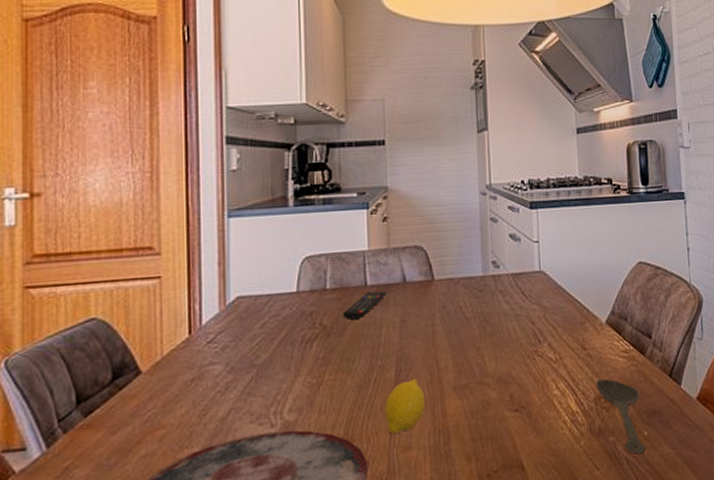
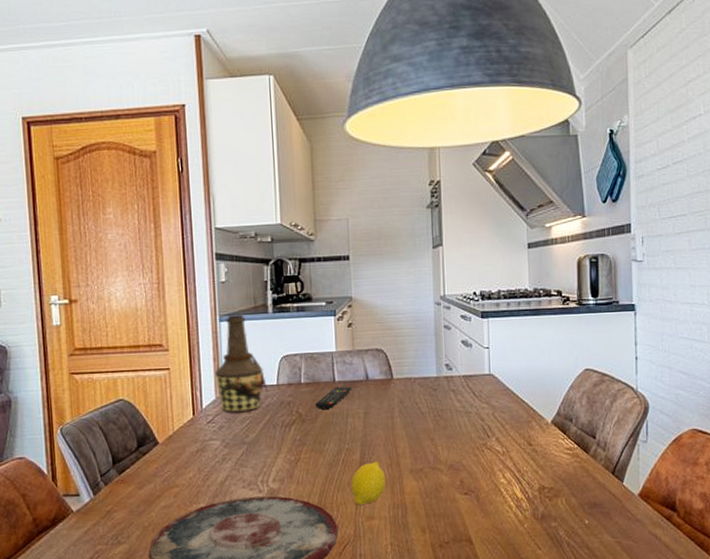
bottle: none [218,209,286,329] -> present [214,315,268,413]
spoon: present [596,378,647,454] -> none [541,472,587,539]

